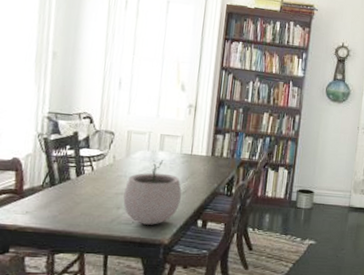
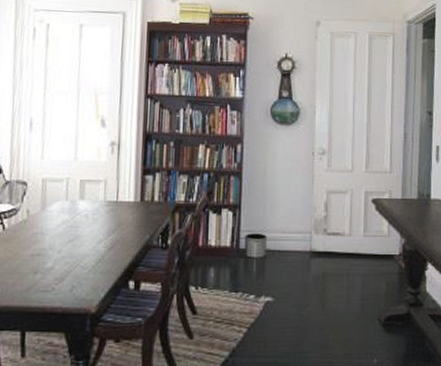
plant pot: present [123,160,182,225] -> none [40,211,109,291]

